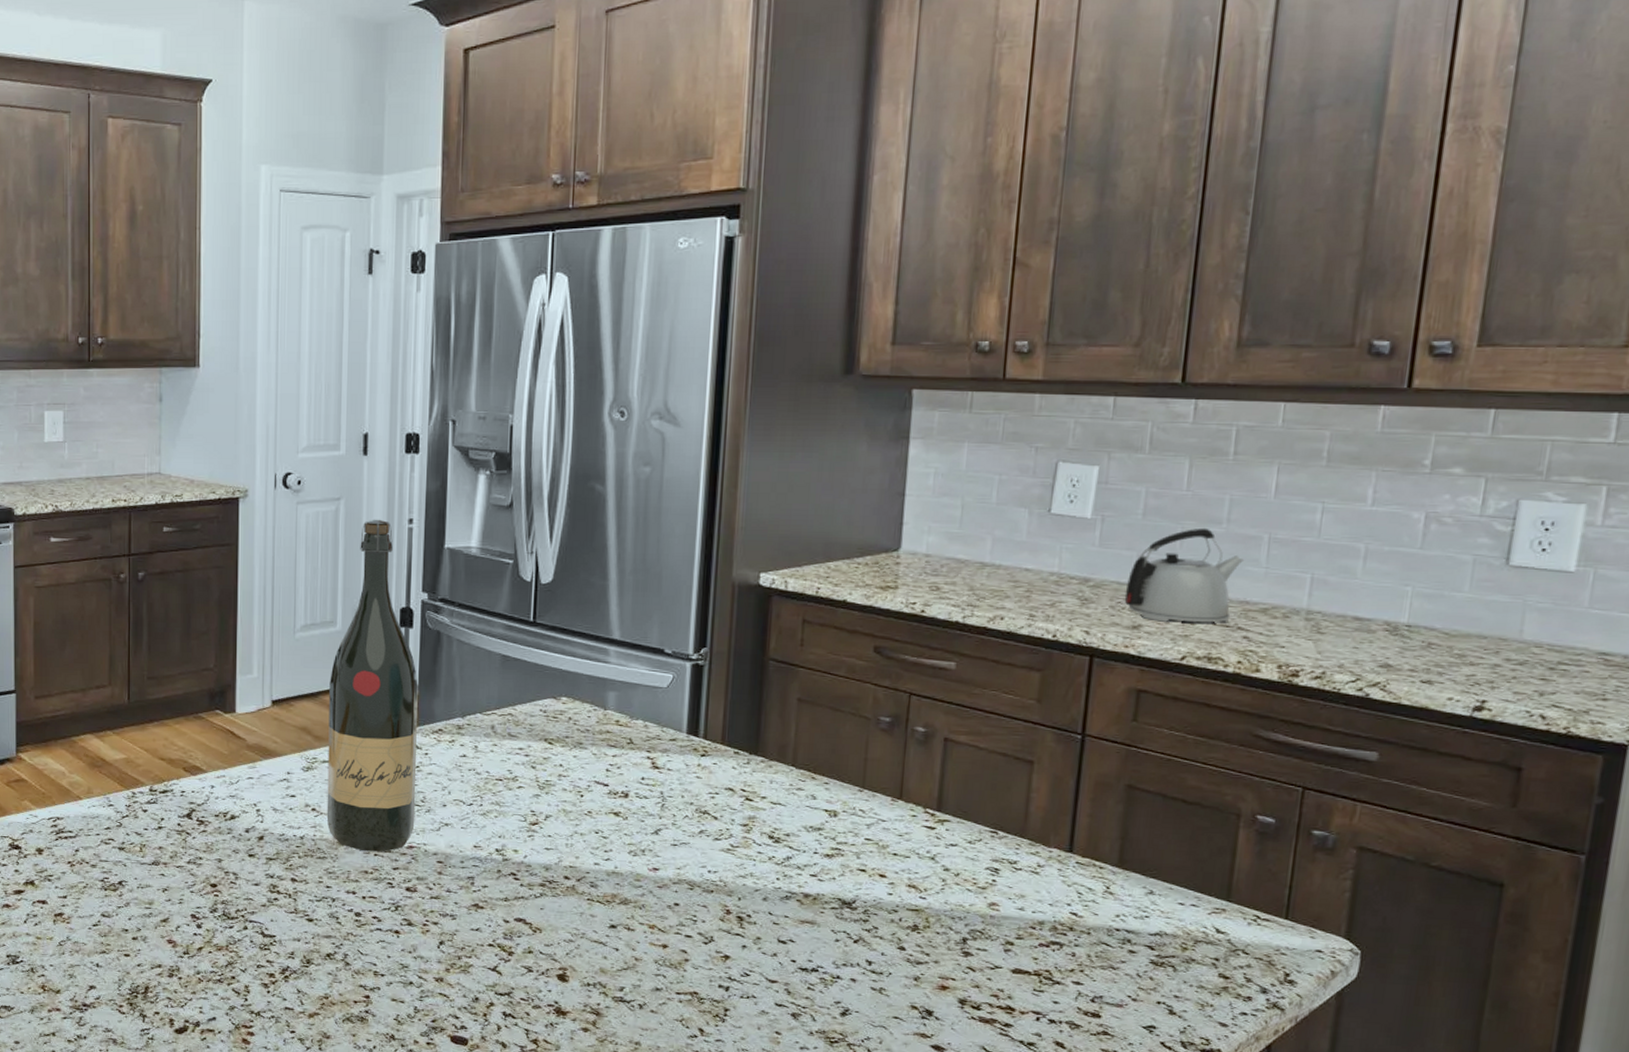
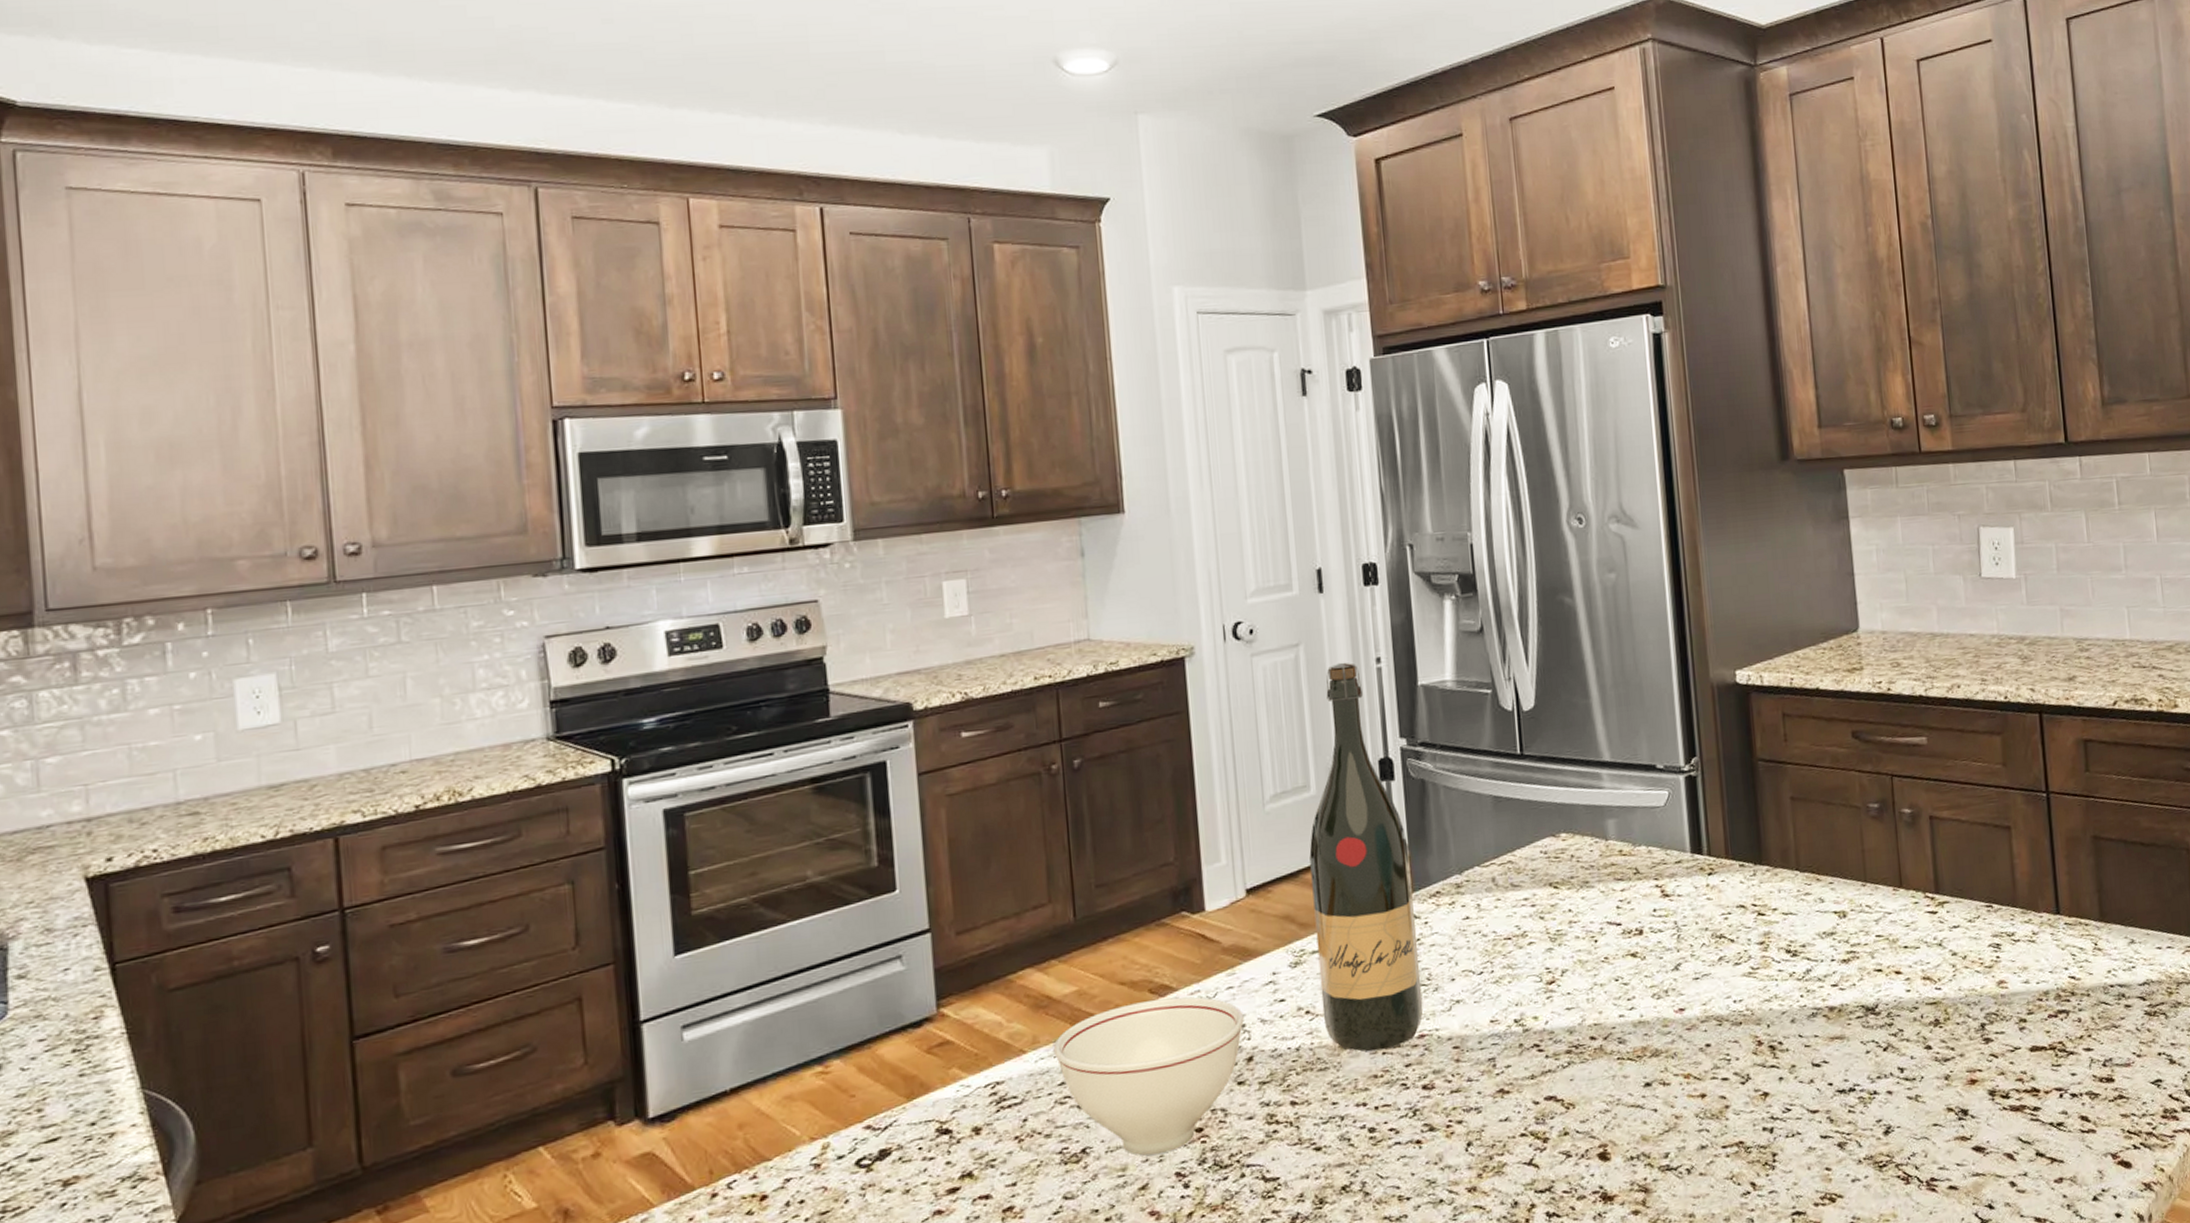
bowl: none [103,776,259,897] -> present [1053,996,1244,1156]
kettle: present [1124,527,1244,623] -> none [2056,575,2145,671]

